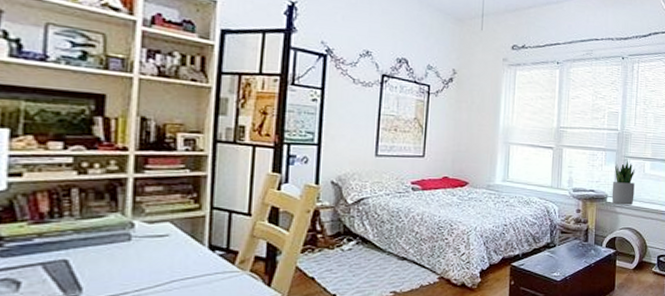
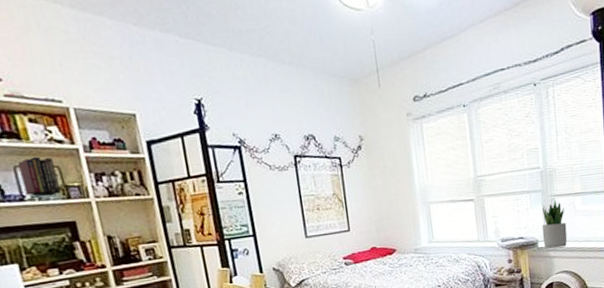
books: none [51,17,100,63] -> present [18,156,61,197]

